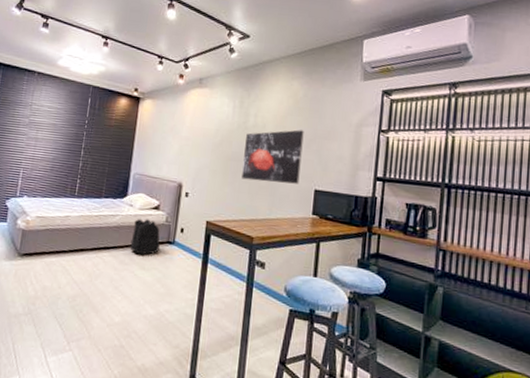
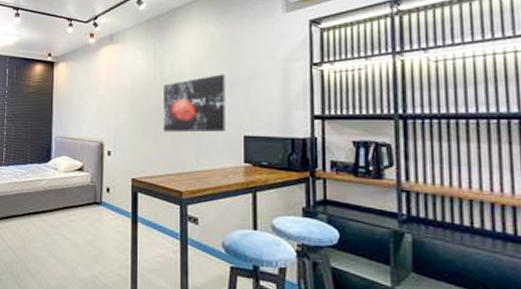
backpack: present [130,219,160,255] -> none [59,181,87,218]

